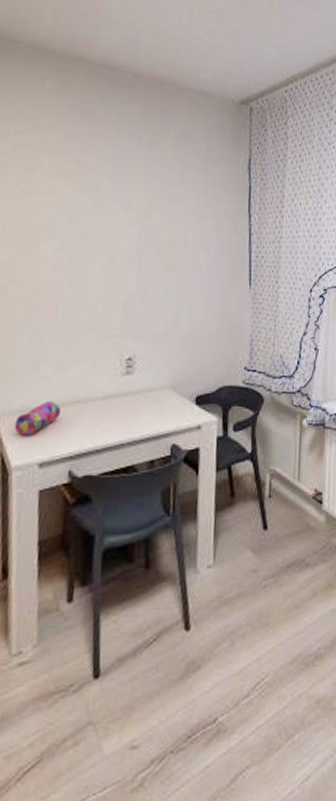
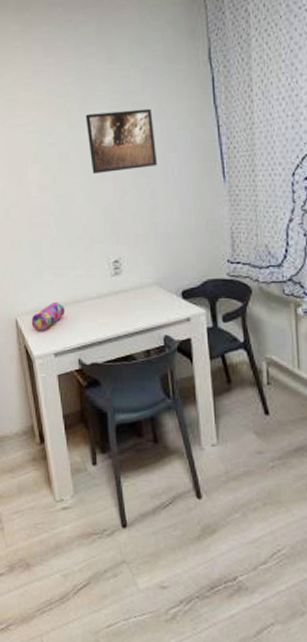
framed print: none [116,196,189,263] -> present [85,108,158,174]

